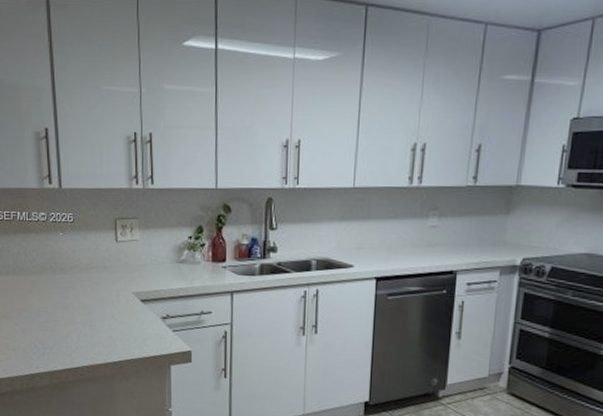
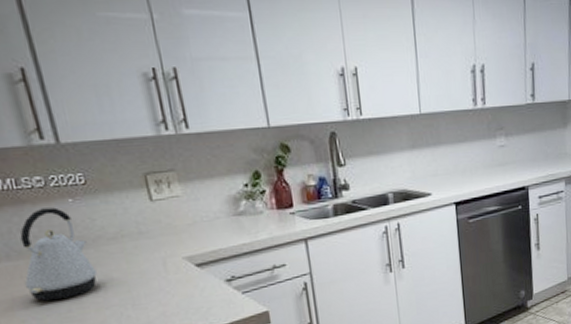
kettle: none [21,238,69,312] -> present [20,207,97,301]

